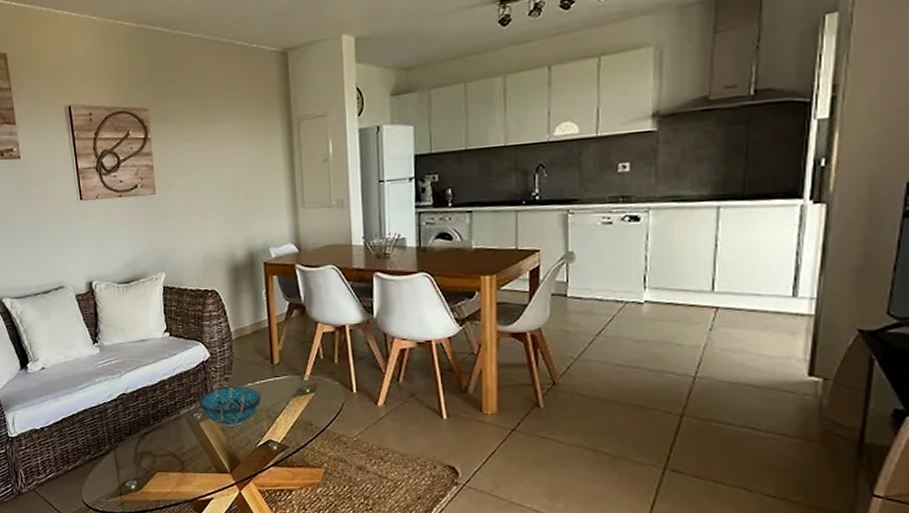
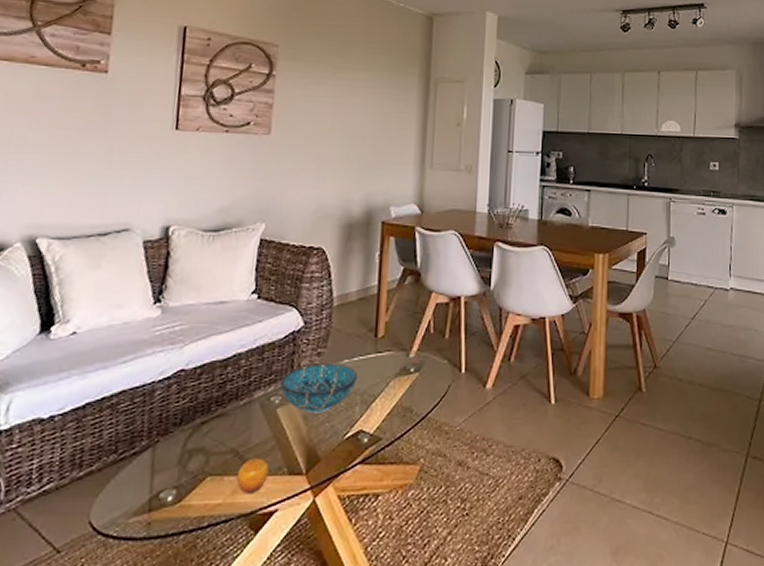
fruit: none [178,459,201,486] -> present [236,457,269,494]

